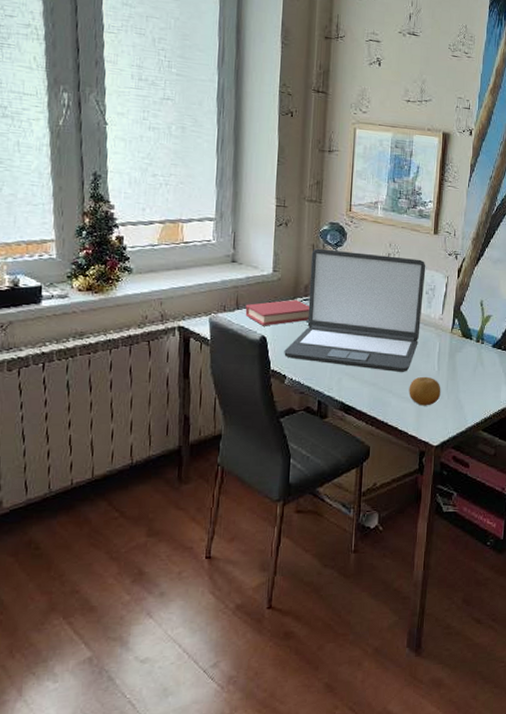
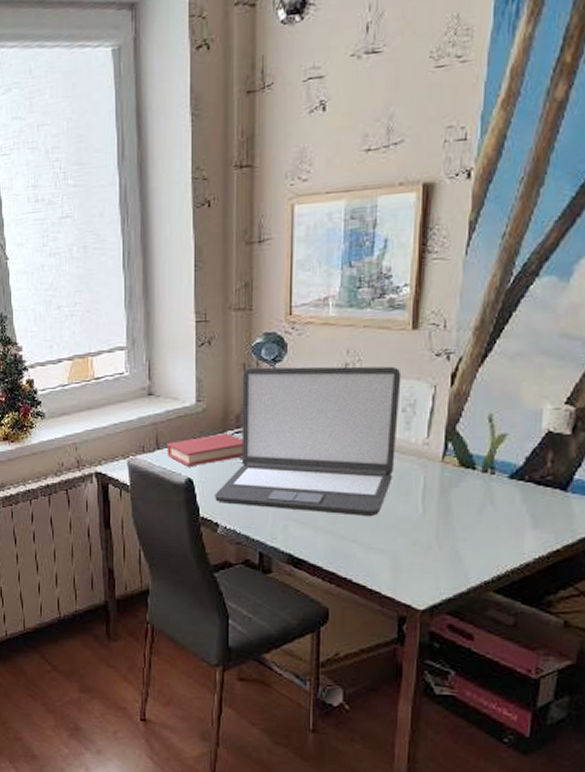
fruit: present [409,376,441,406] -> none [380,521,428,559]

